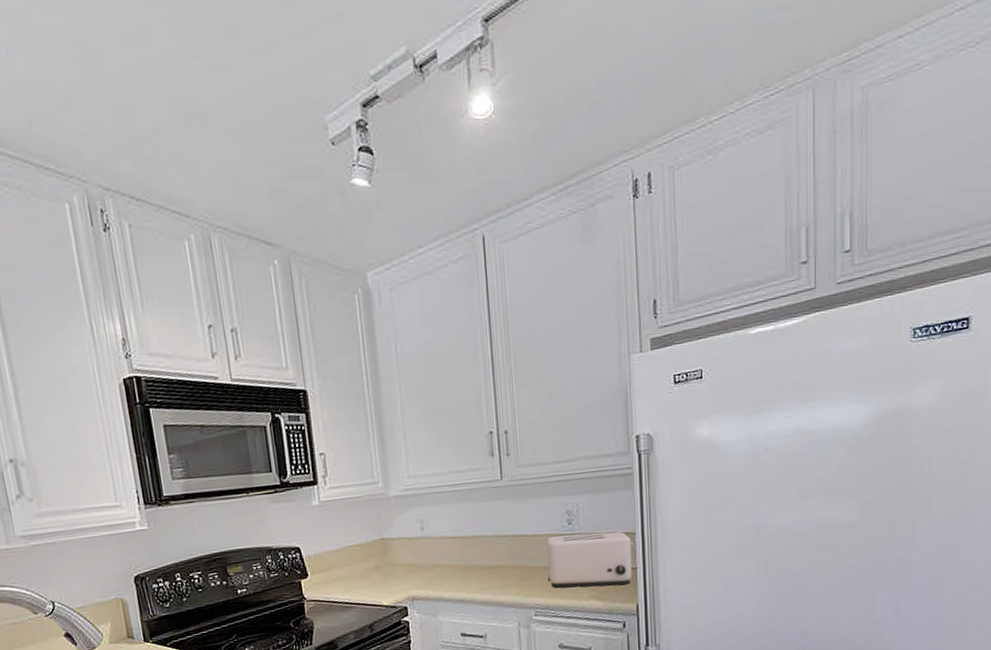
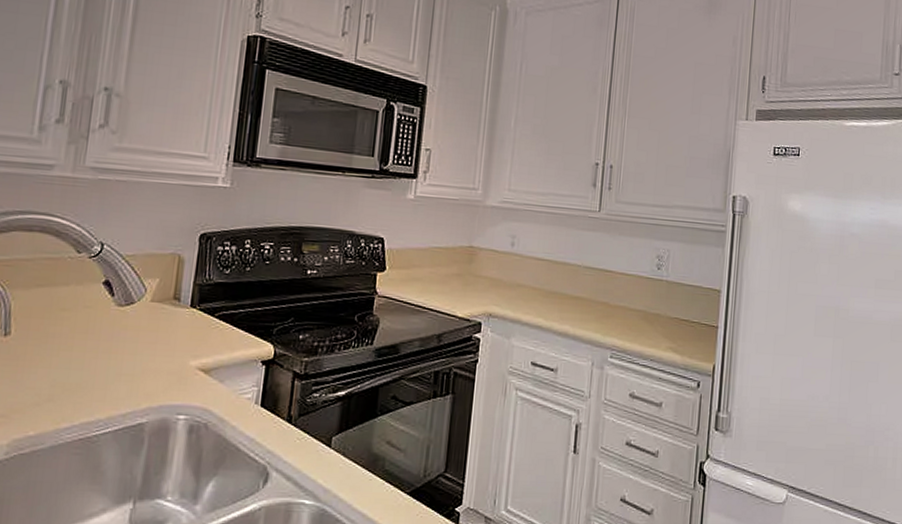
toaster: present [547,531,635,588] -> none [630,278,719,343]

